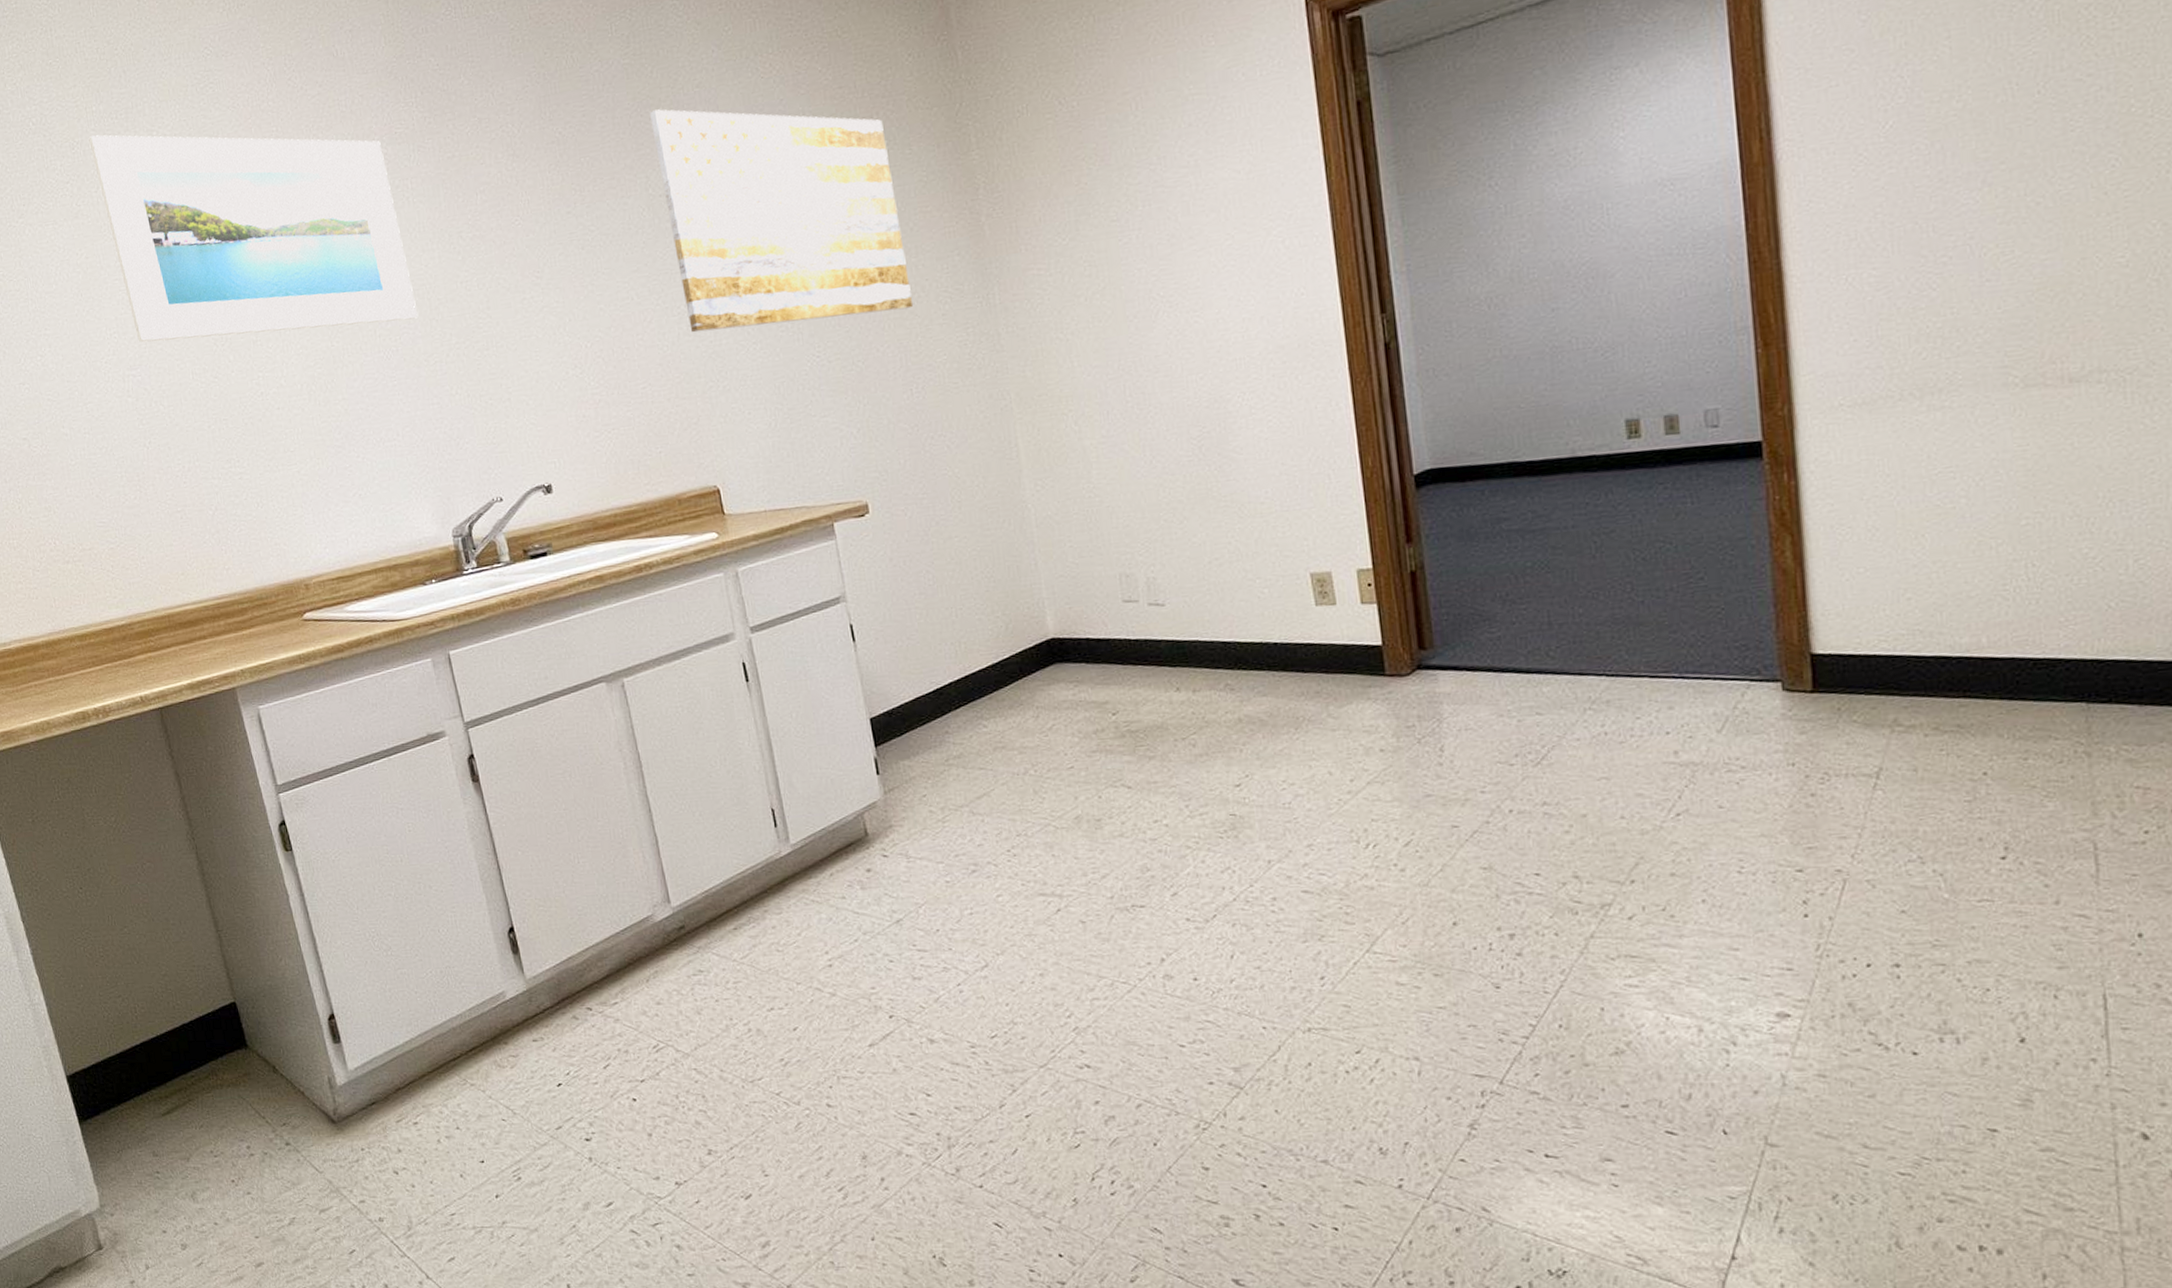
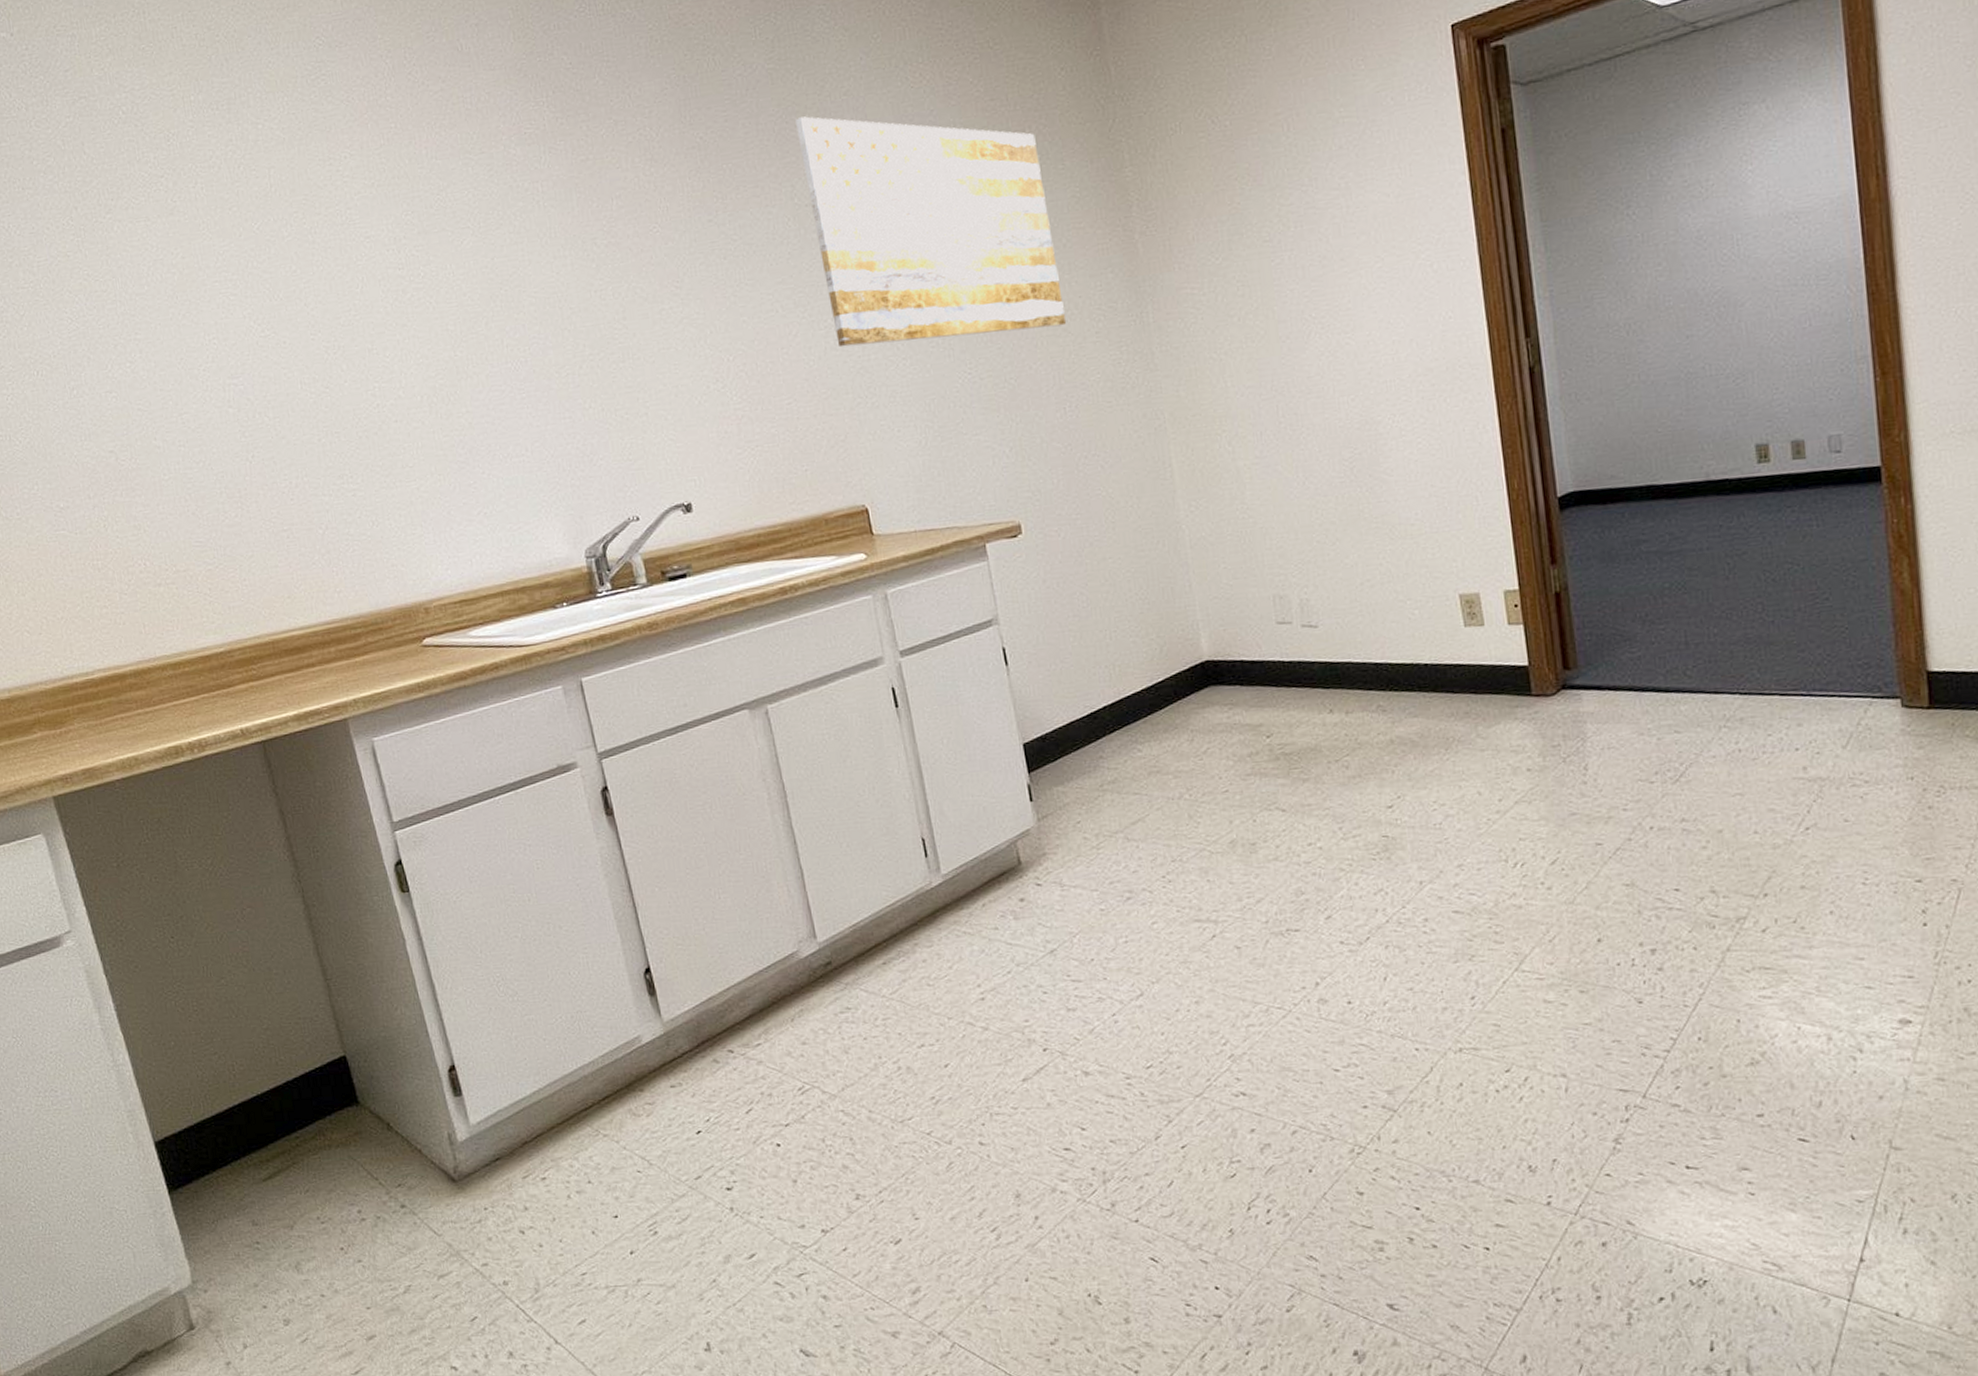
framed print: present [88,134,419,343] -> none [186,126,549,350]

